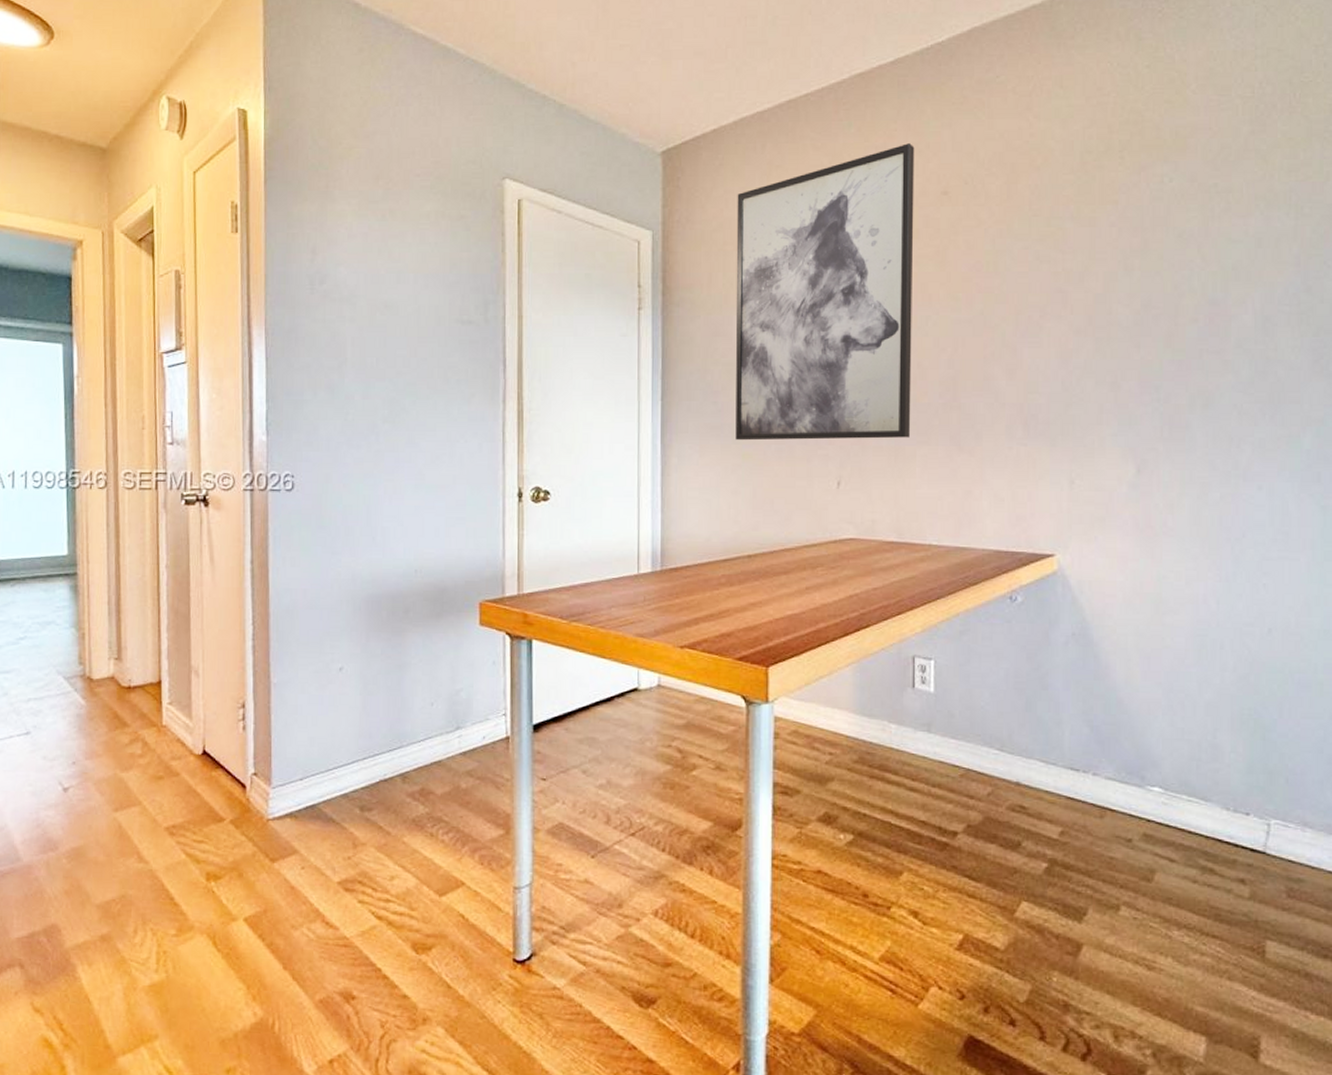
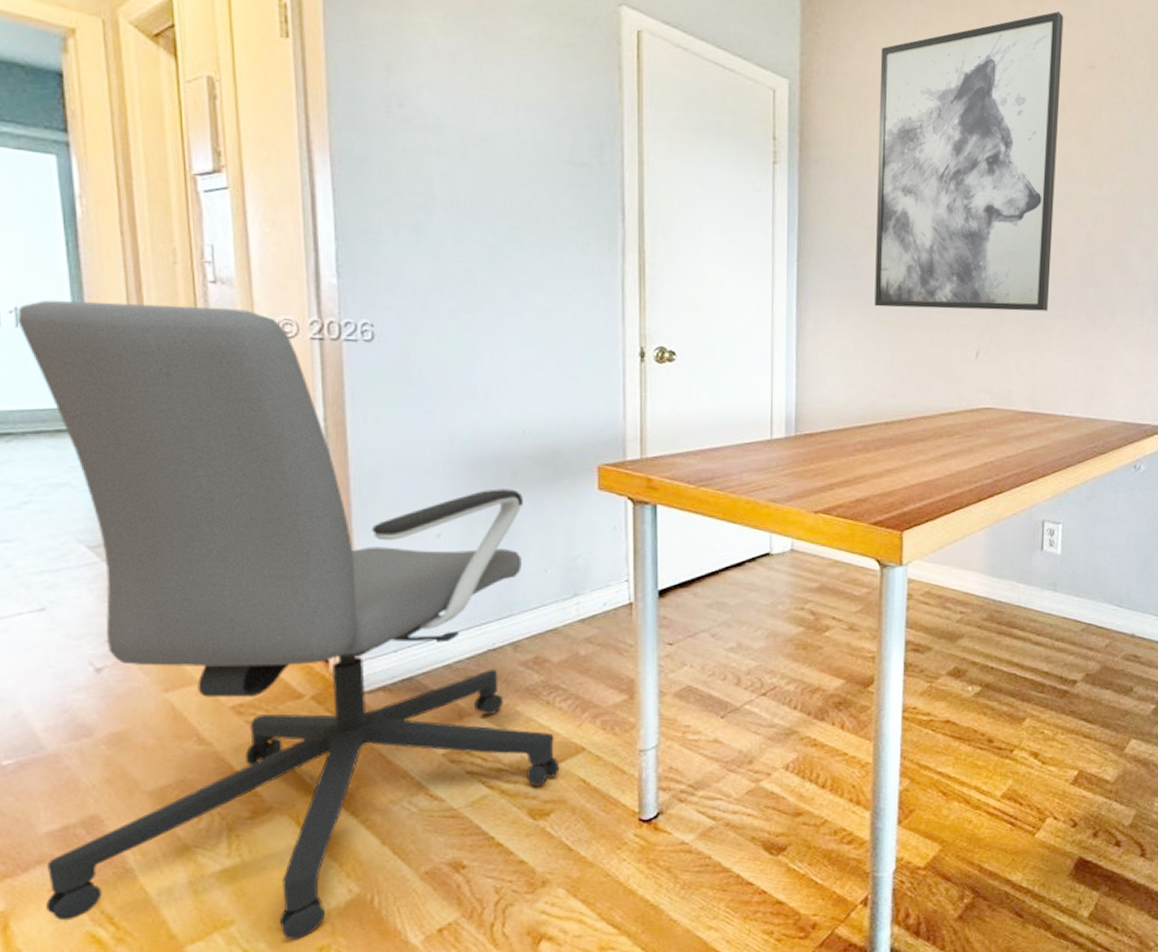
office chair: none [12,464,441,1059] -> present [17,299,560,940]

